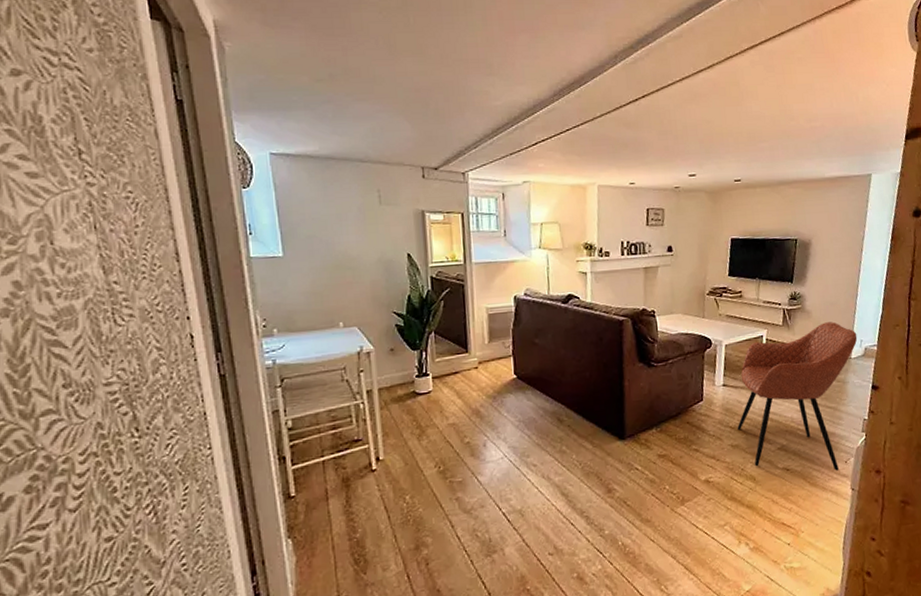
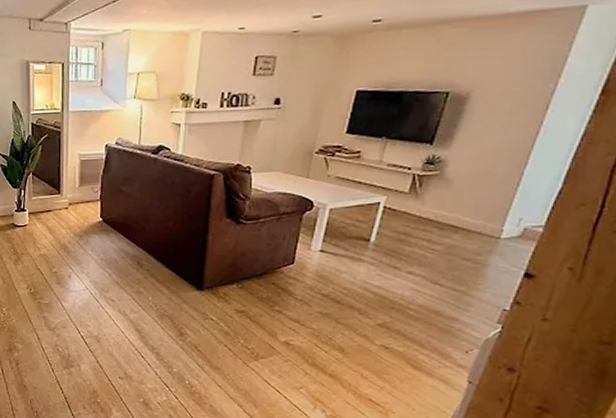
armchair: present [737,322,858,471] -> none [330,193,516,360]

